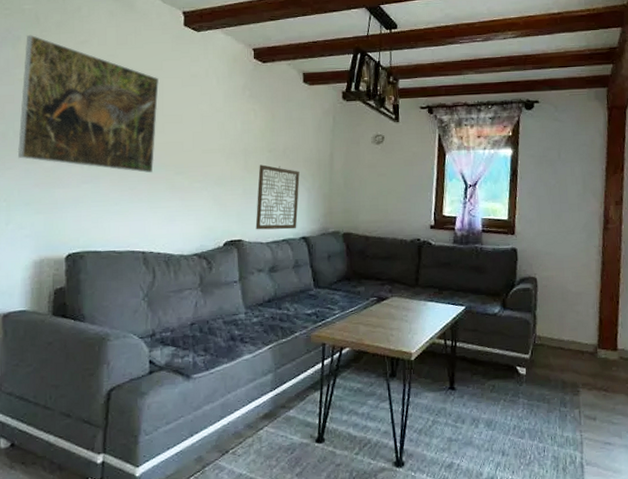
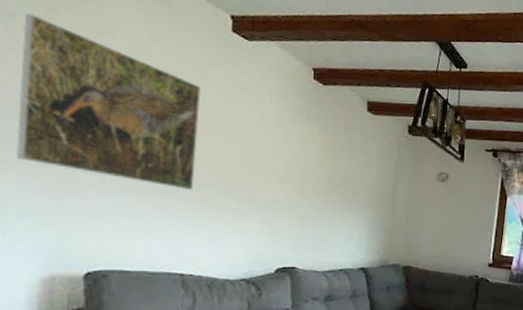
wall art: present [255,164,300,230] -> none [311,192,360,260]

